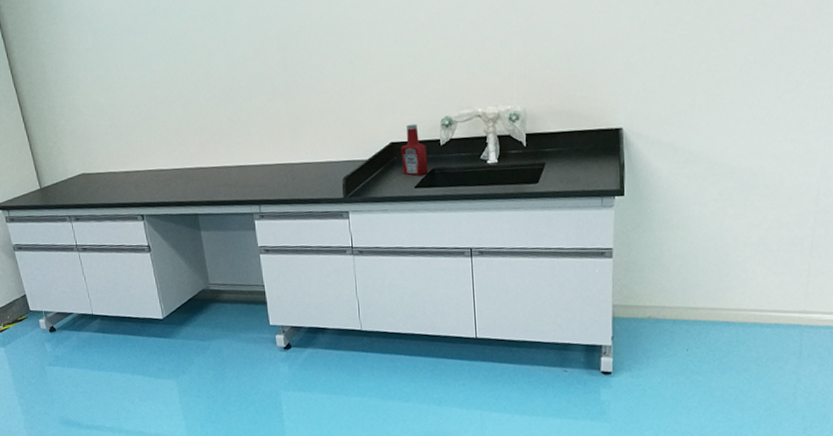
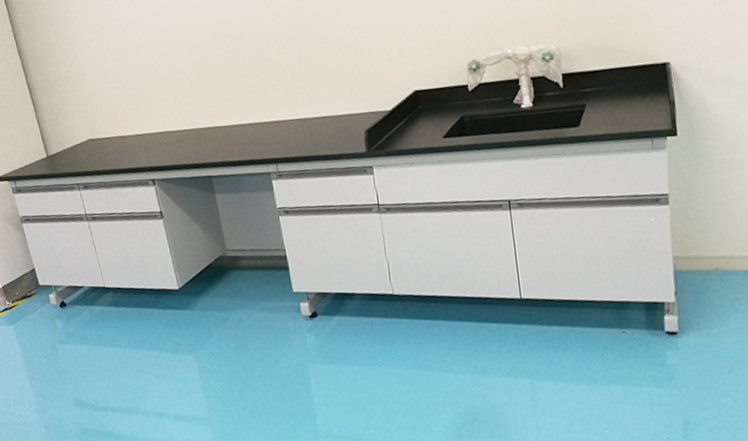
ketchup bottle: present [401,124,428,176] -> none [426,69,457,125]

